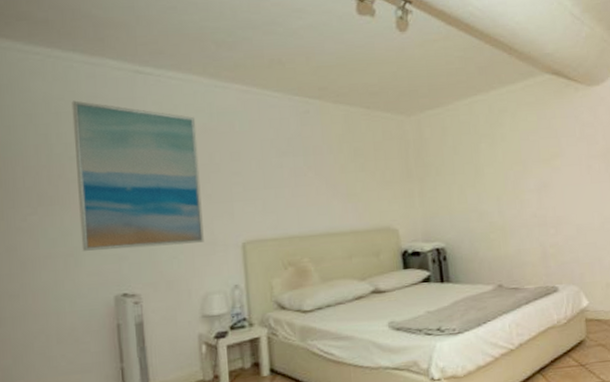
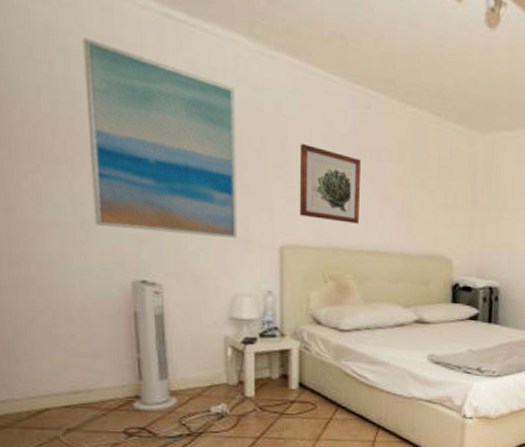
wall art: none [252,151,310,214] -> present [299,143,360,224]

